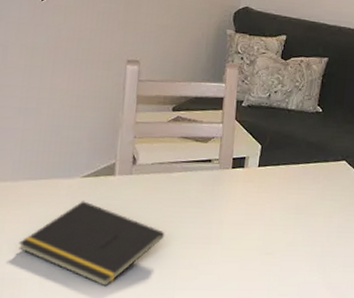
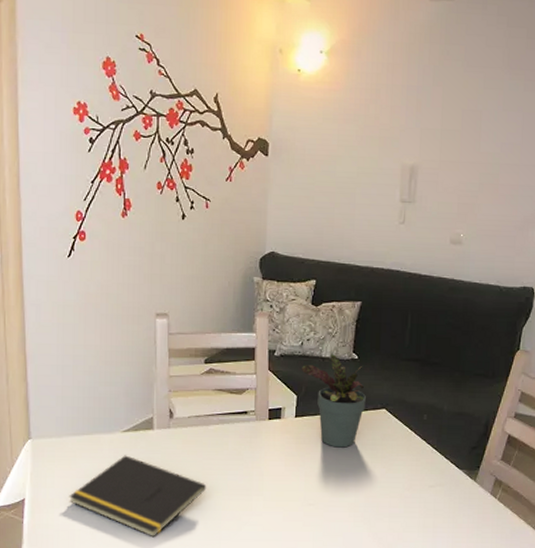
potted plant: none [268,106,328,198] -> present [302,354,366,448]

